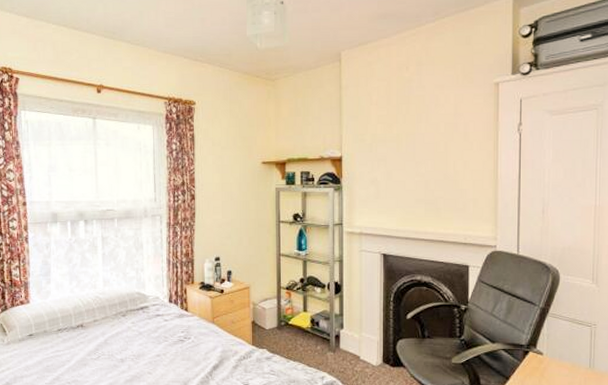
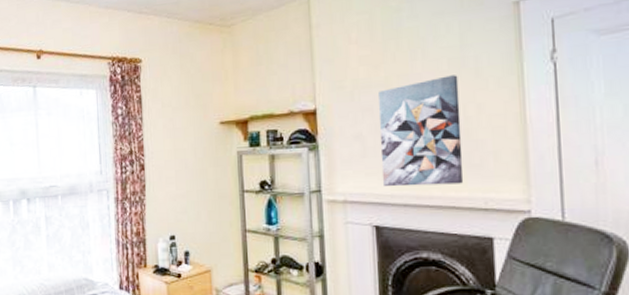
wall art: none [390,137,451,223] -> present [378,75,464,187]

